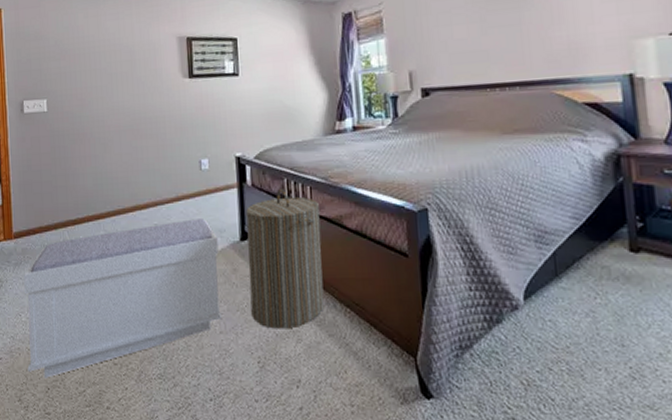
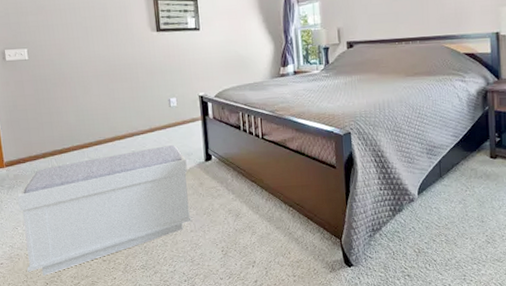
laundry hamper: present [246,189,325,329] -> none [209,120,273,226]

